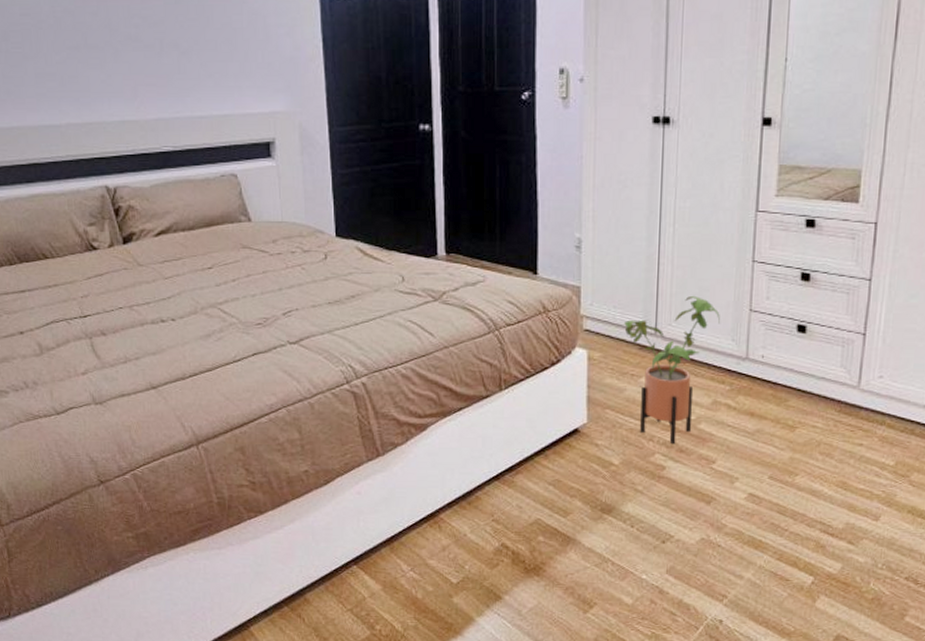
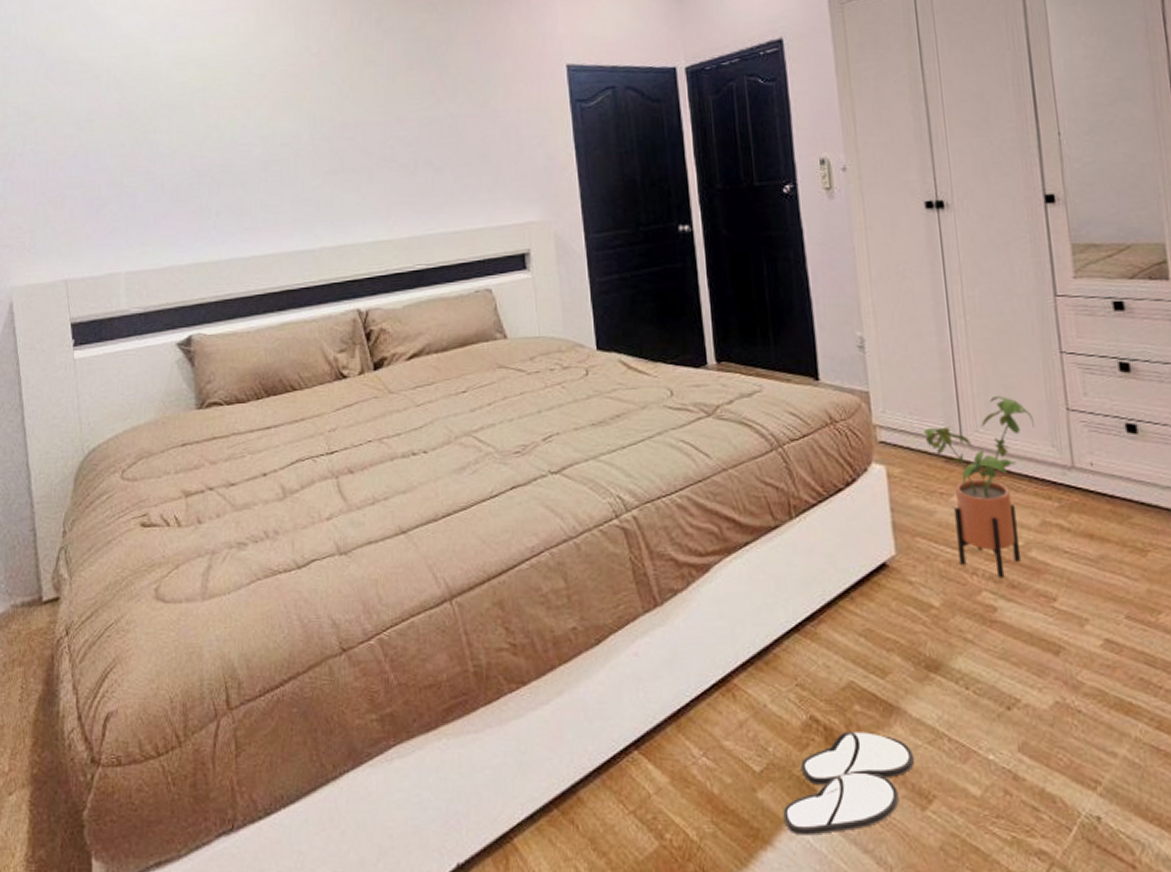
slippers: none [472,556,582,629] -> present [782,732,914,836]

